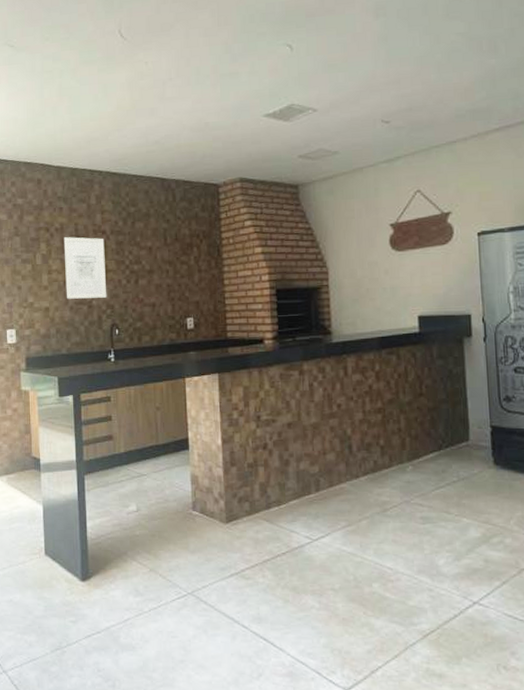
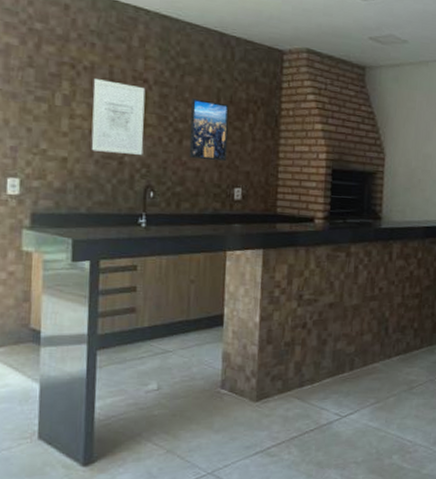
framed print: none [142,241,178,295] -> present [189,98,229,162]

